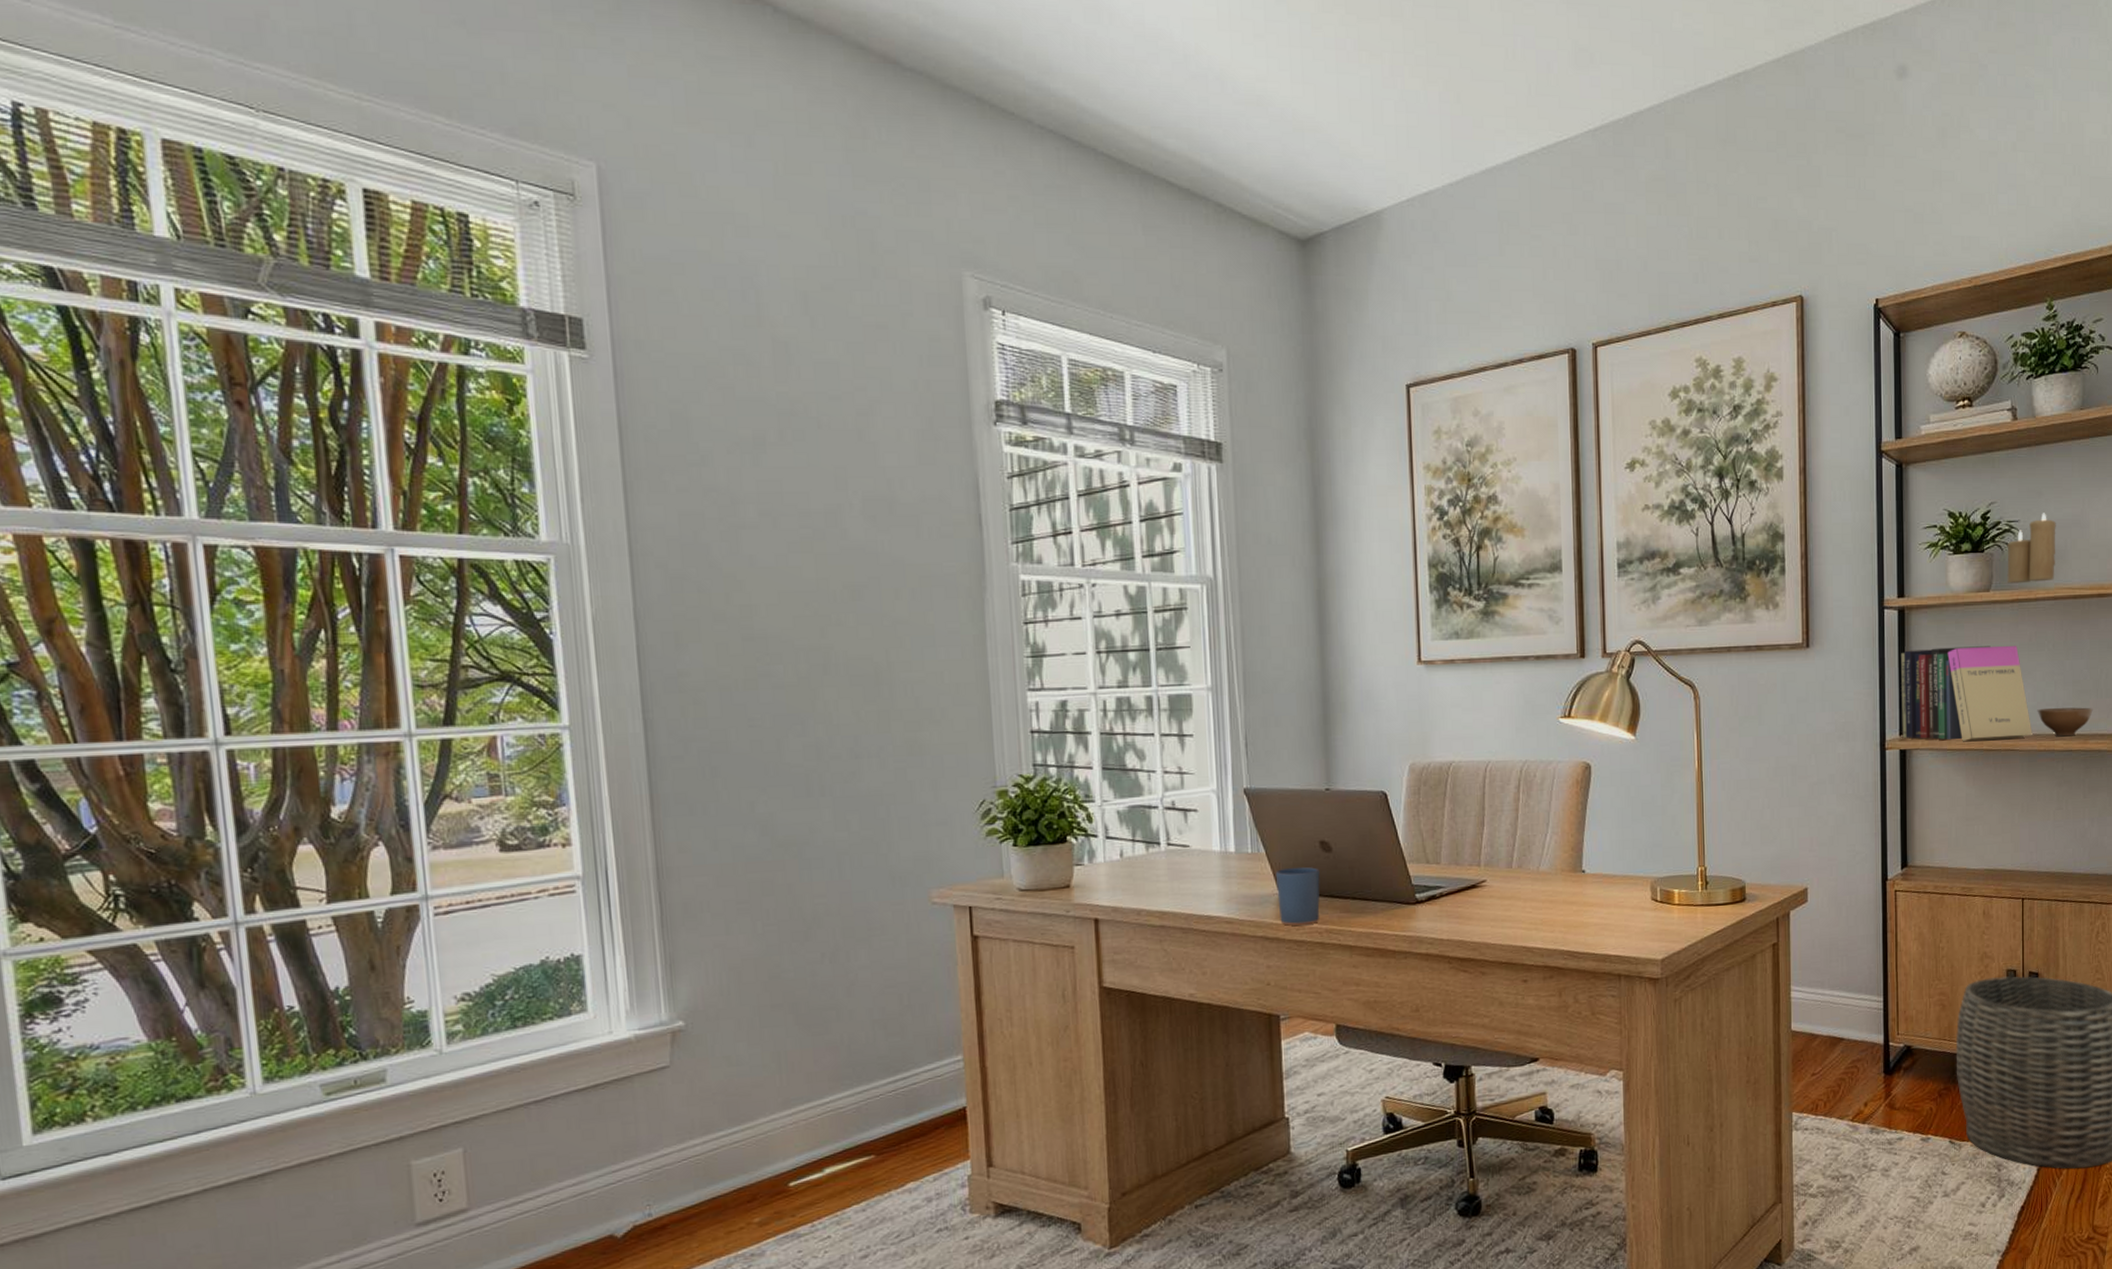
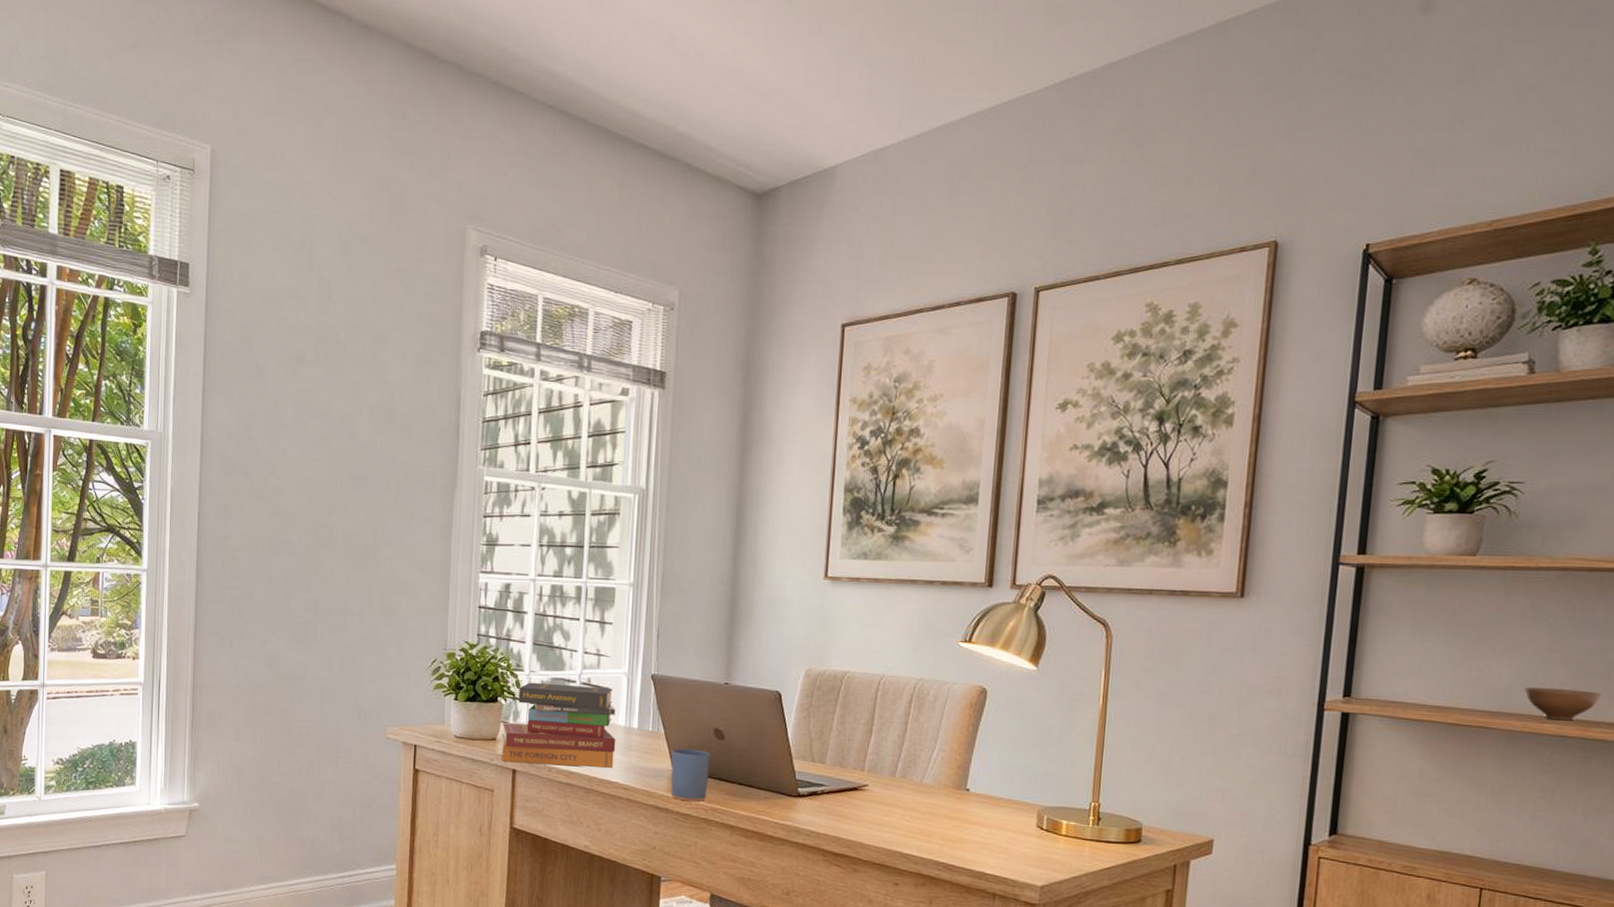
books: none [1076,809,1213,912] -> present [502,682,616,769]
books: present [1901,645,2032,742] -> none [1346,610,1516,717]
candle: present [2007,513,2056,584] -> none [1500,475,1575,550]

